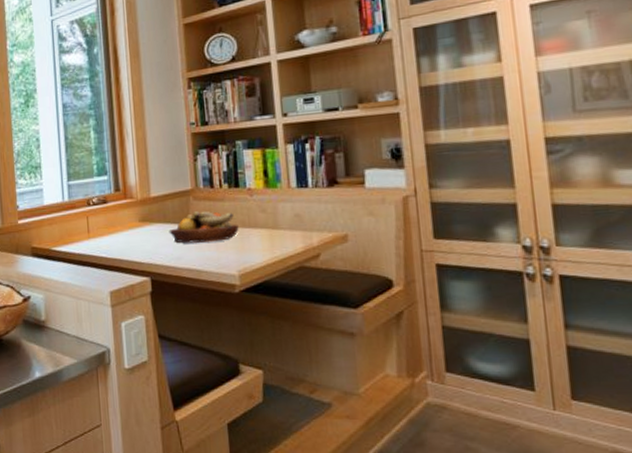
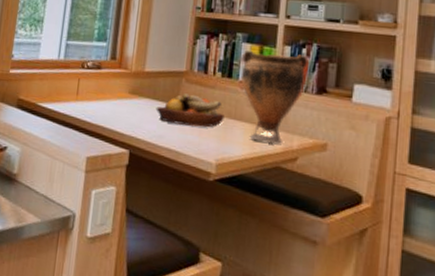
vase: none [246,150,315,245] -> present [241,49,309,144]

